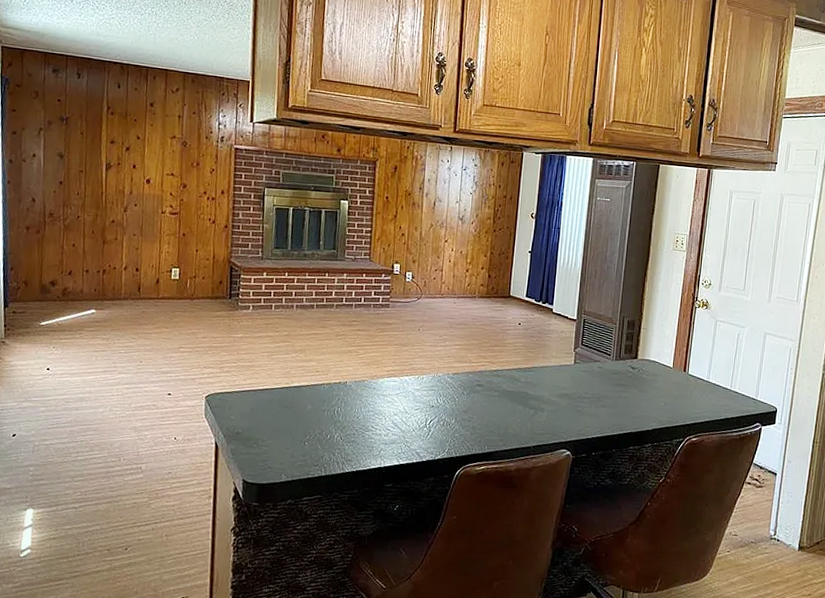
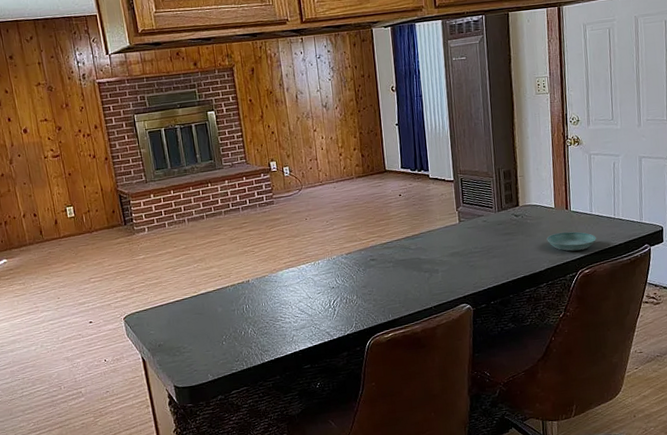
saucer: none [659,394,709,417] -> present [547,231,596,251]

